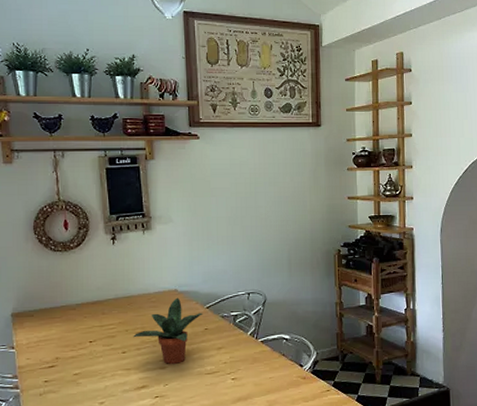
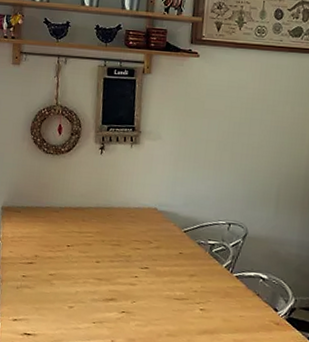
potted plant: present [133,297,204,364] -> none [108,216,180,283]

